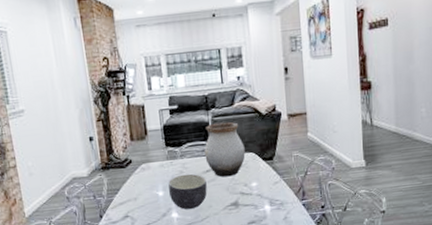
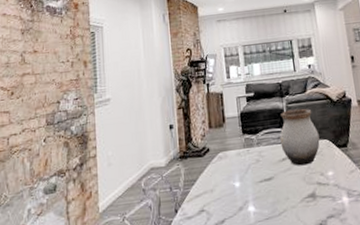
bowl: present [168,174,207,209] -> none [245,162,284,202]

